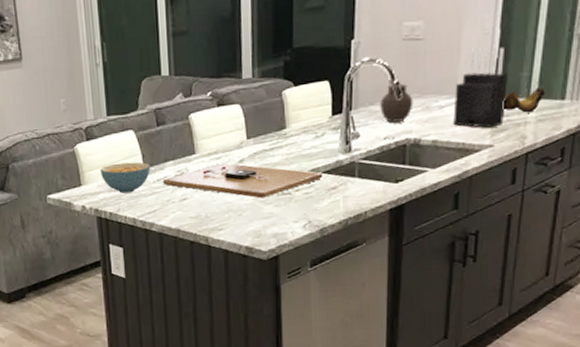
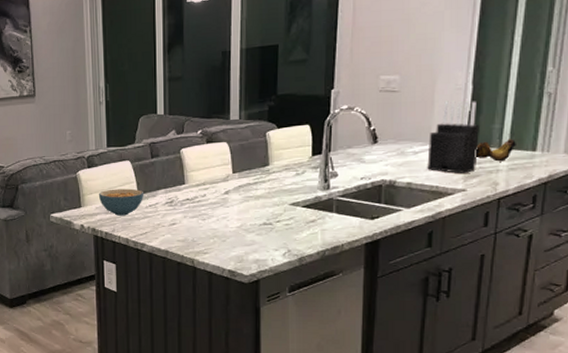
cutting board: present [163,163,323,198] -> none [154,193,303,227]
jar: present [379,80,414,123] -> none [356,127,389,165]

